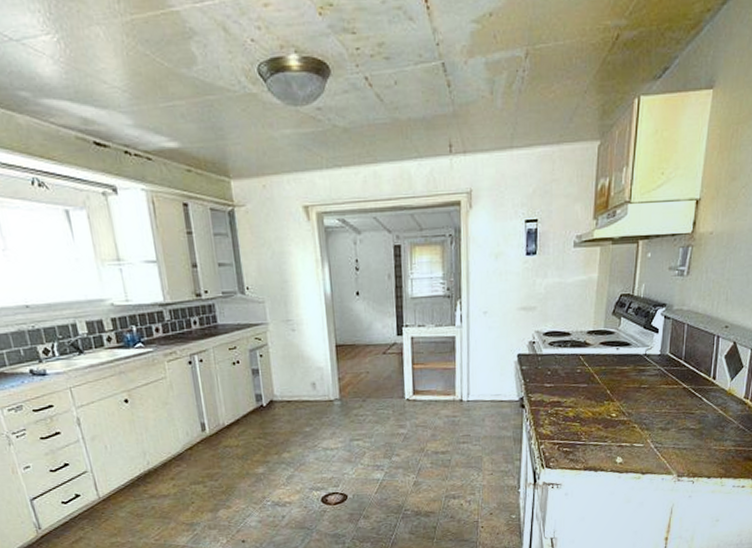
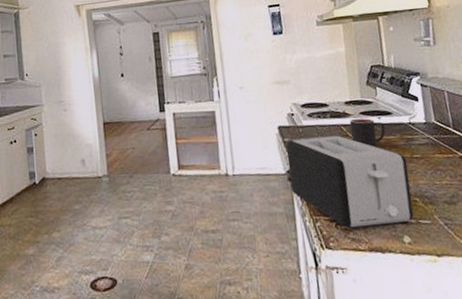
toaster: none [521,364,634,450] -> present [286,135,414,228]
mug: none [588,348,621,377] -> present [349,118,386,147]

